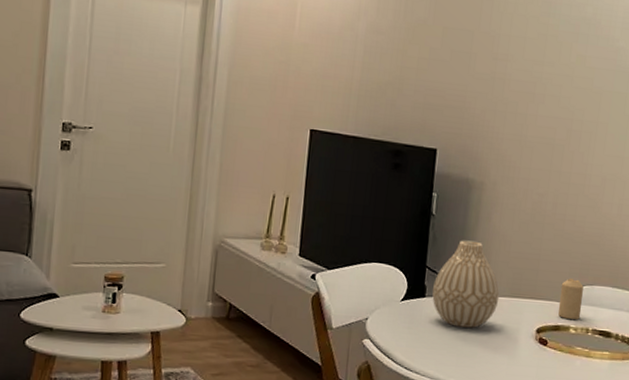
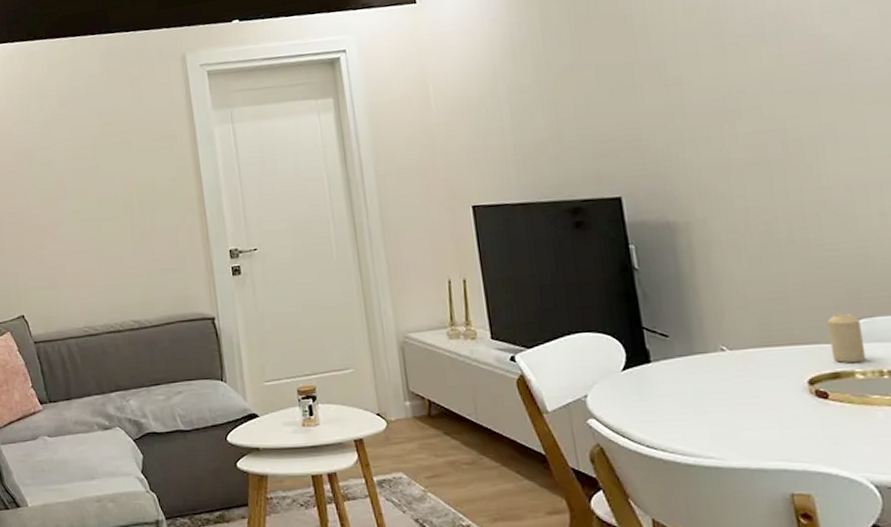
vase: present [432,240,500,328] -> none [656,289,747,391]

